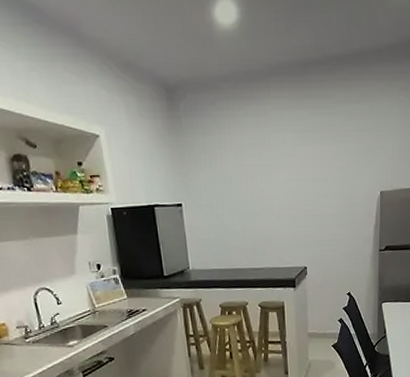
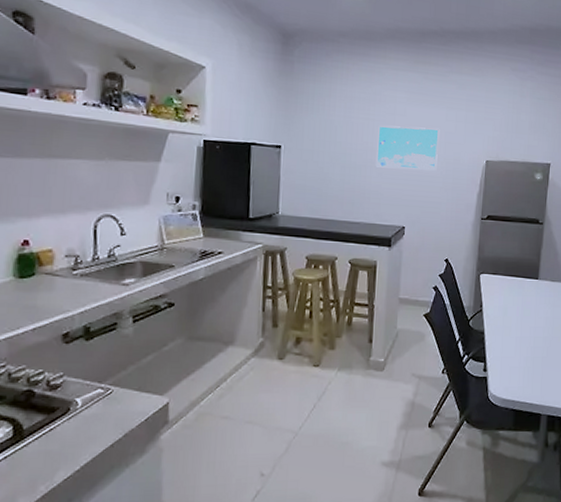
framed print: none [271,164,332,213] -> present [375,125,440,171]

